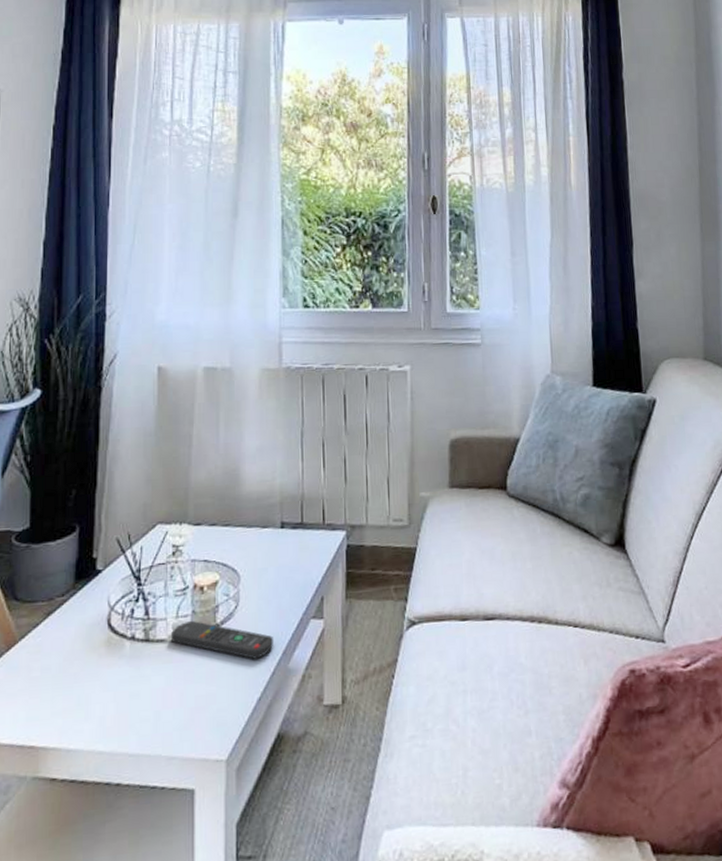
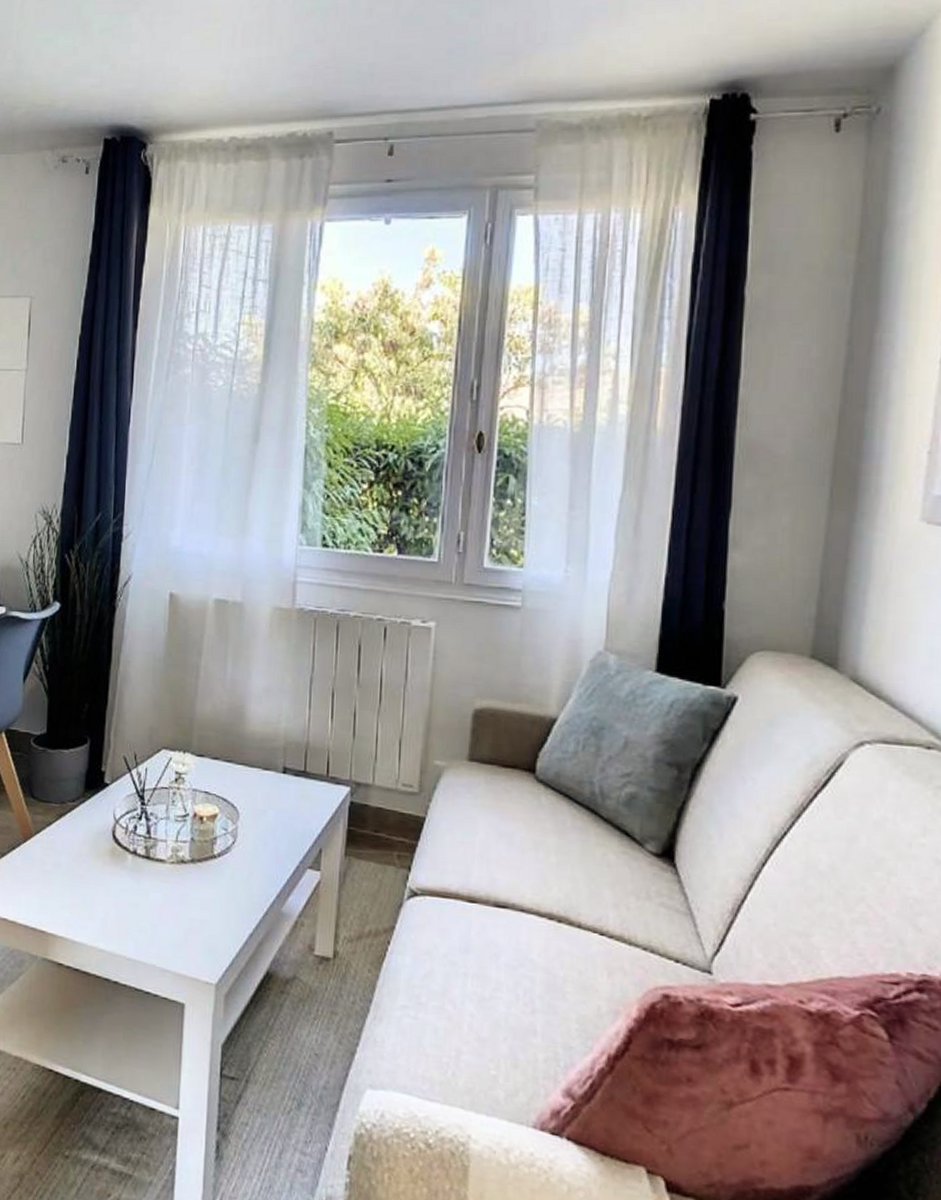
remote control: present [171,620,273,659] -> none [170,846,268,897]

